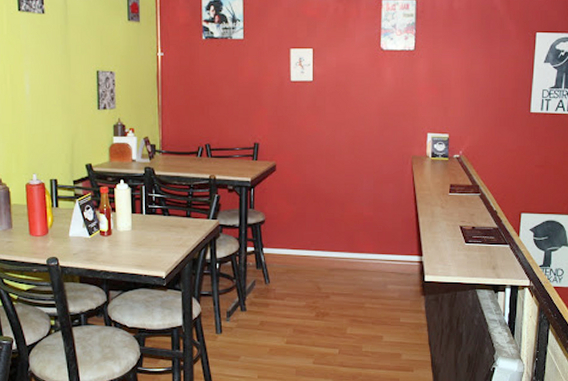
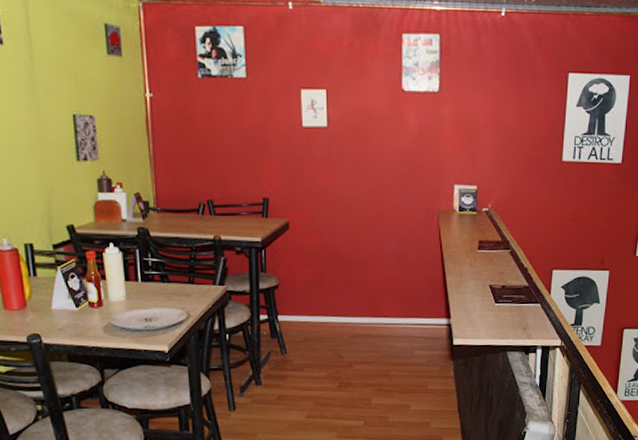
plate: none [116,238,184,258] -> present [109,307,188,331]

